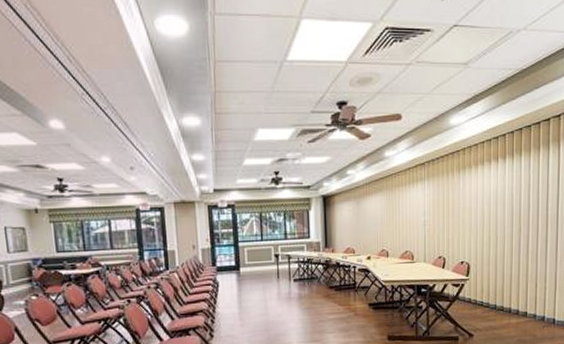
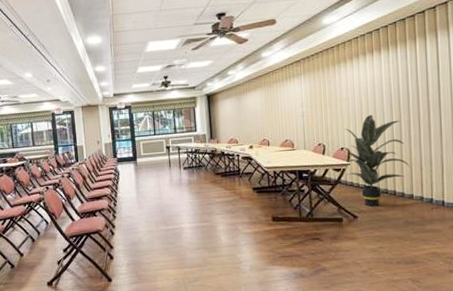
indoor plant: none [466,226,526,325] -> present [345,114,410,207]

